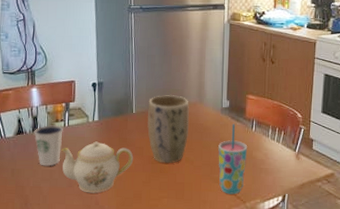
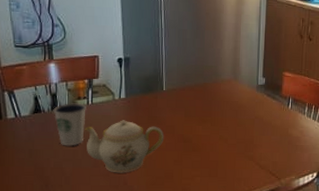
plant pot: present [147,94,190,164] -> none [178,71,224,142]
cup: present [218,123,248,195] -> none [253,101,284,172]

